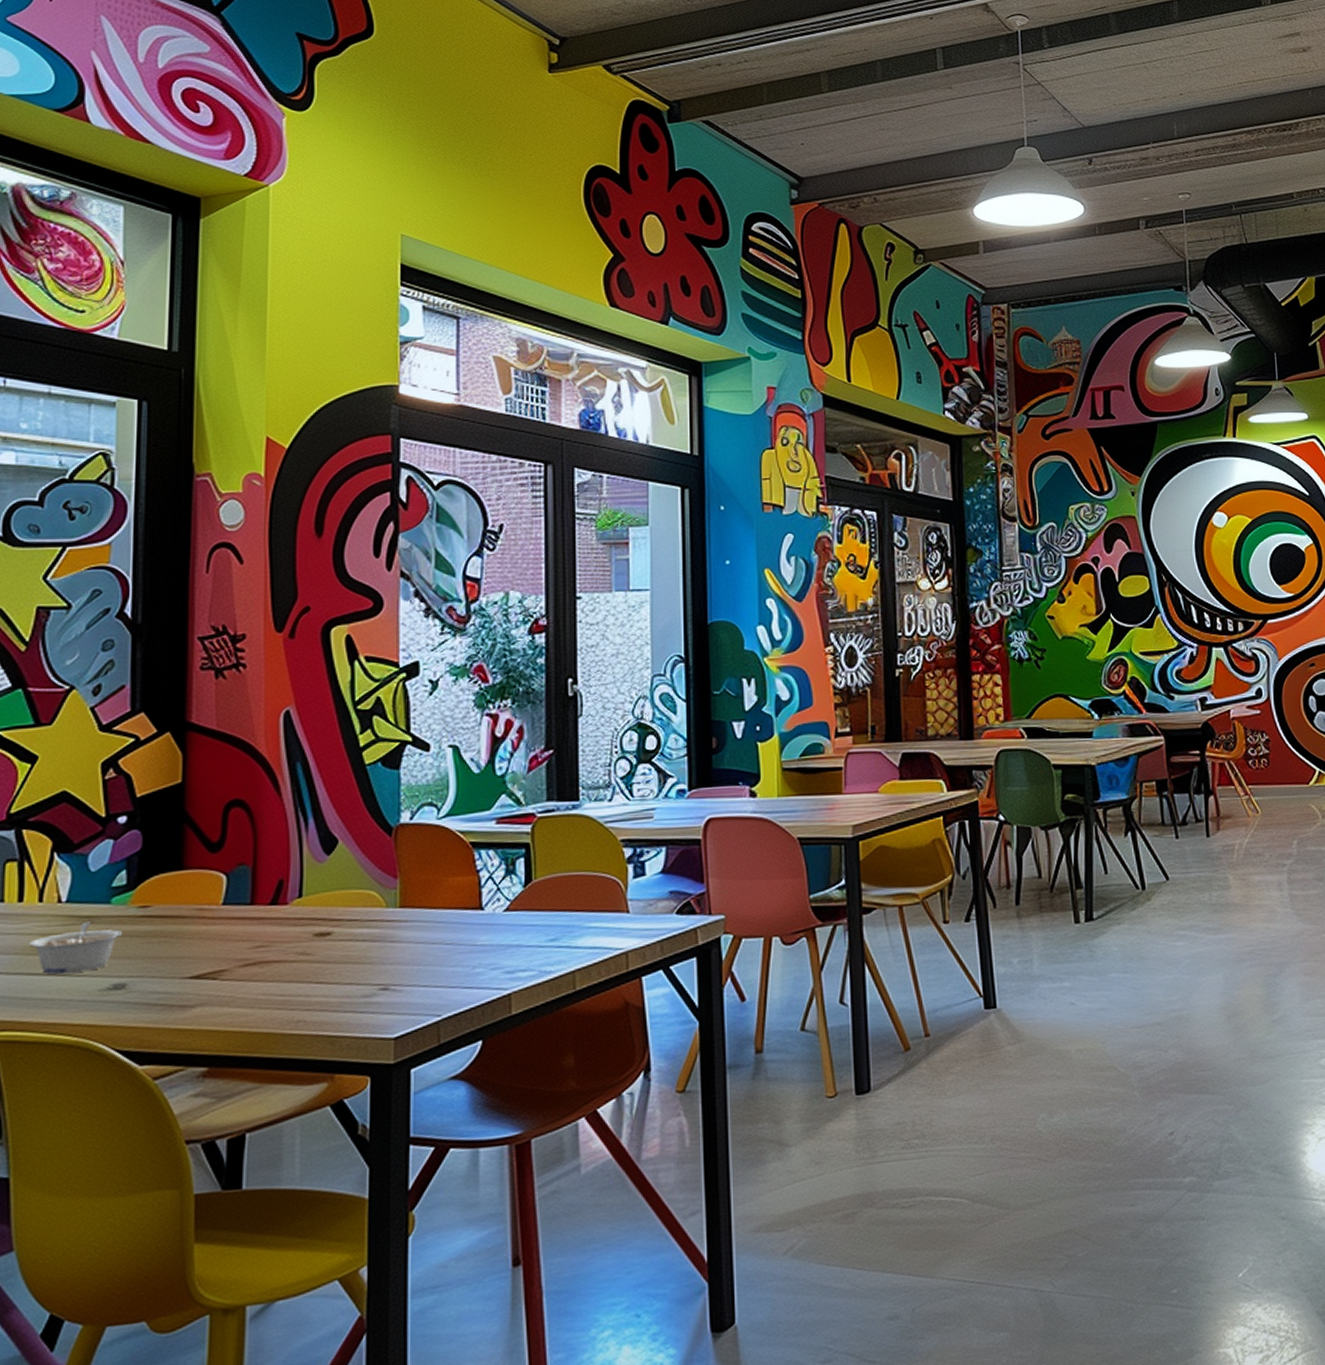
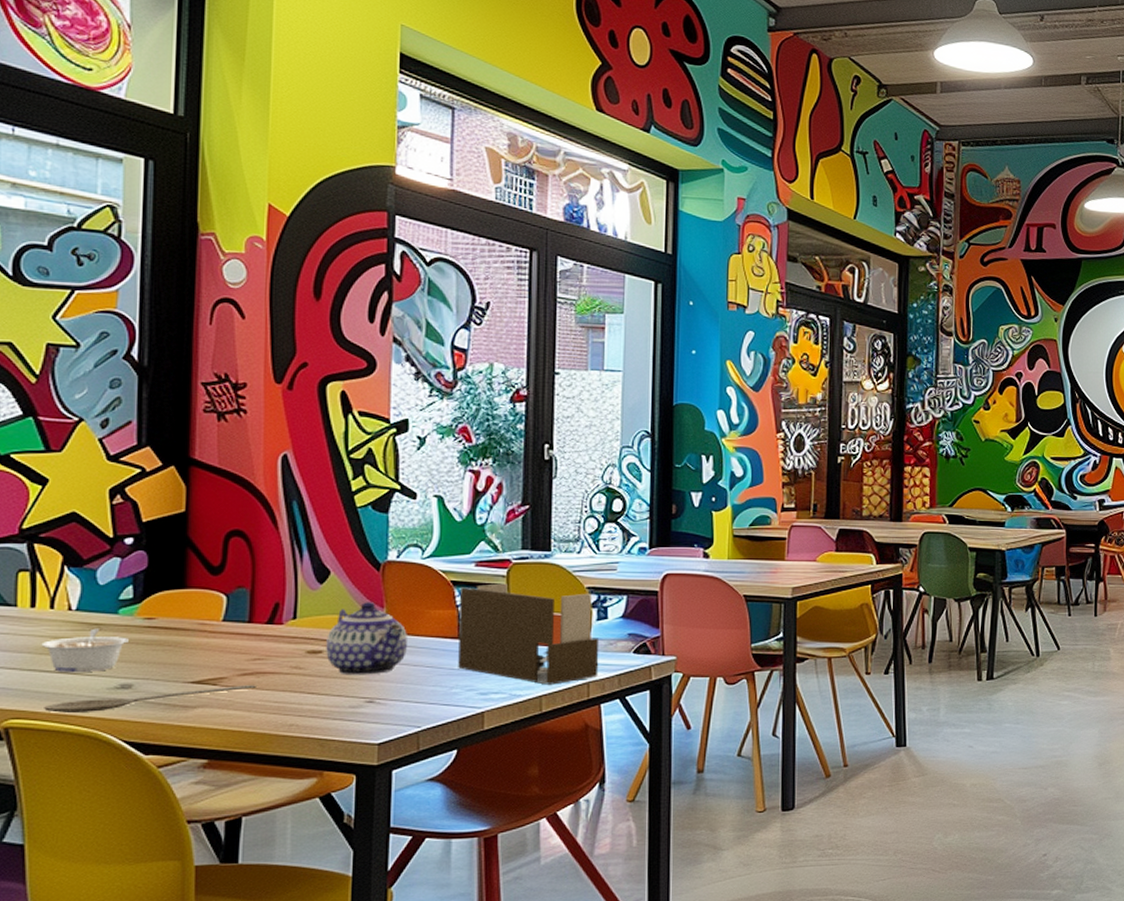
wooden spoon: none [31,977,259,1022] -> present [44,685,256,713]
teapot: none [335,872,425,960] -> present [326,602,408,676]
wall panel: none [479,841,638,958] -> present [458,583,600,685]

